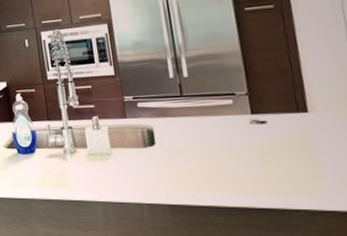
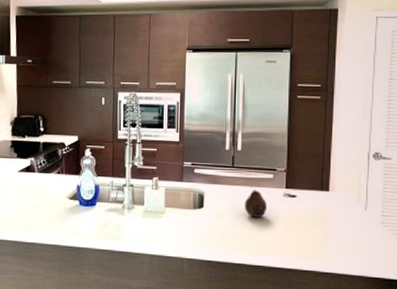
fruit: none [203,119,232,151] -> present [244,190,267,218]

